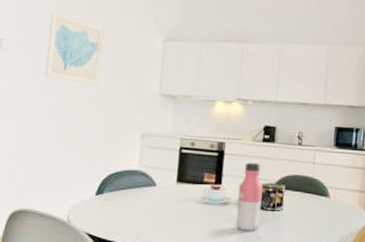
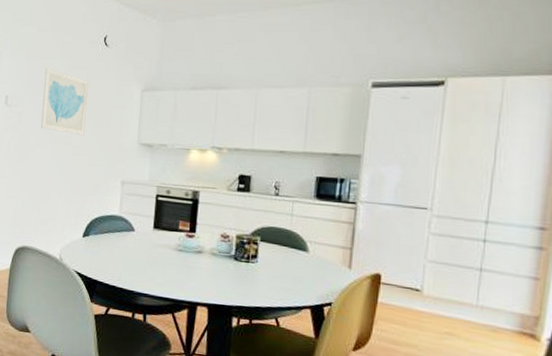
water bottle: present [235,162,264,231] -> none [209,212,238,282]

